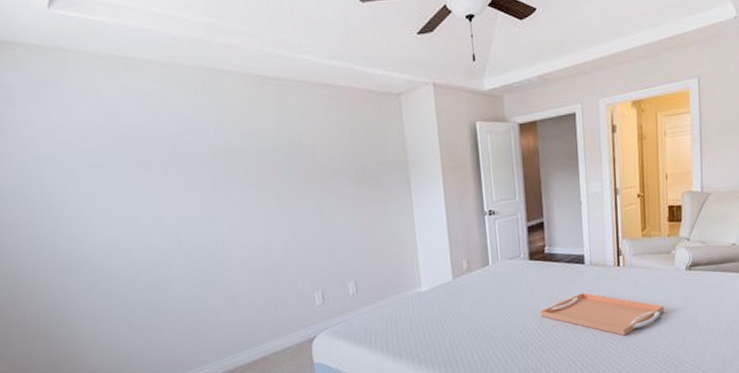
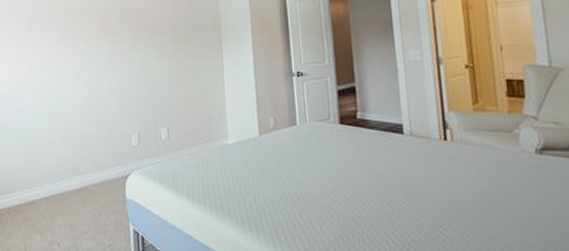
serving tray: present [540,293,665,336] -> none [352,165,510,221]

